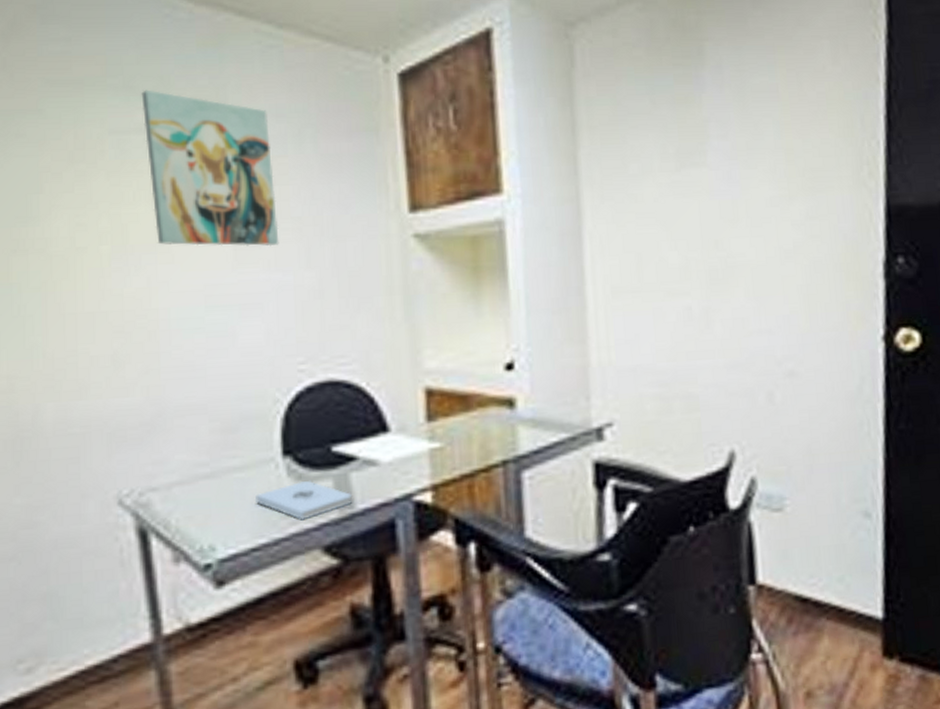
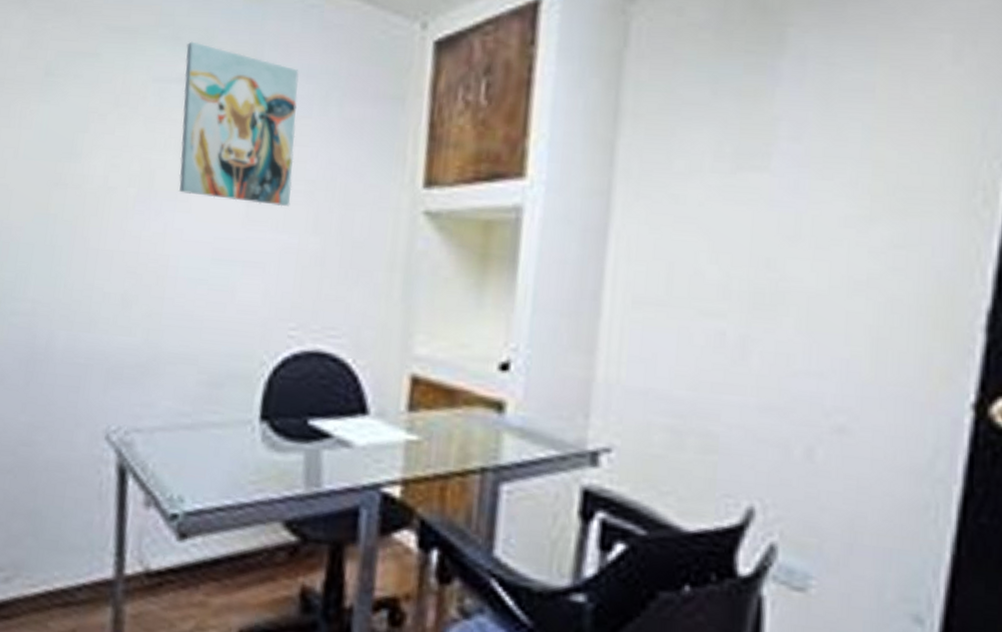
notepad: present [254,480,352,521] -> none [227,449,320,490]

